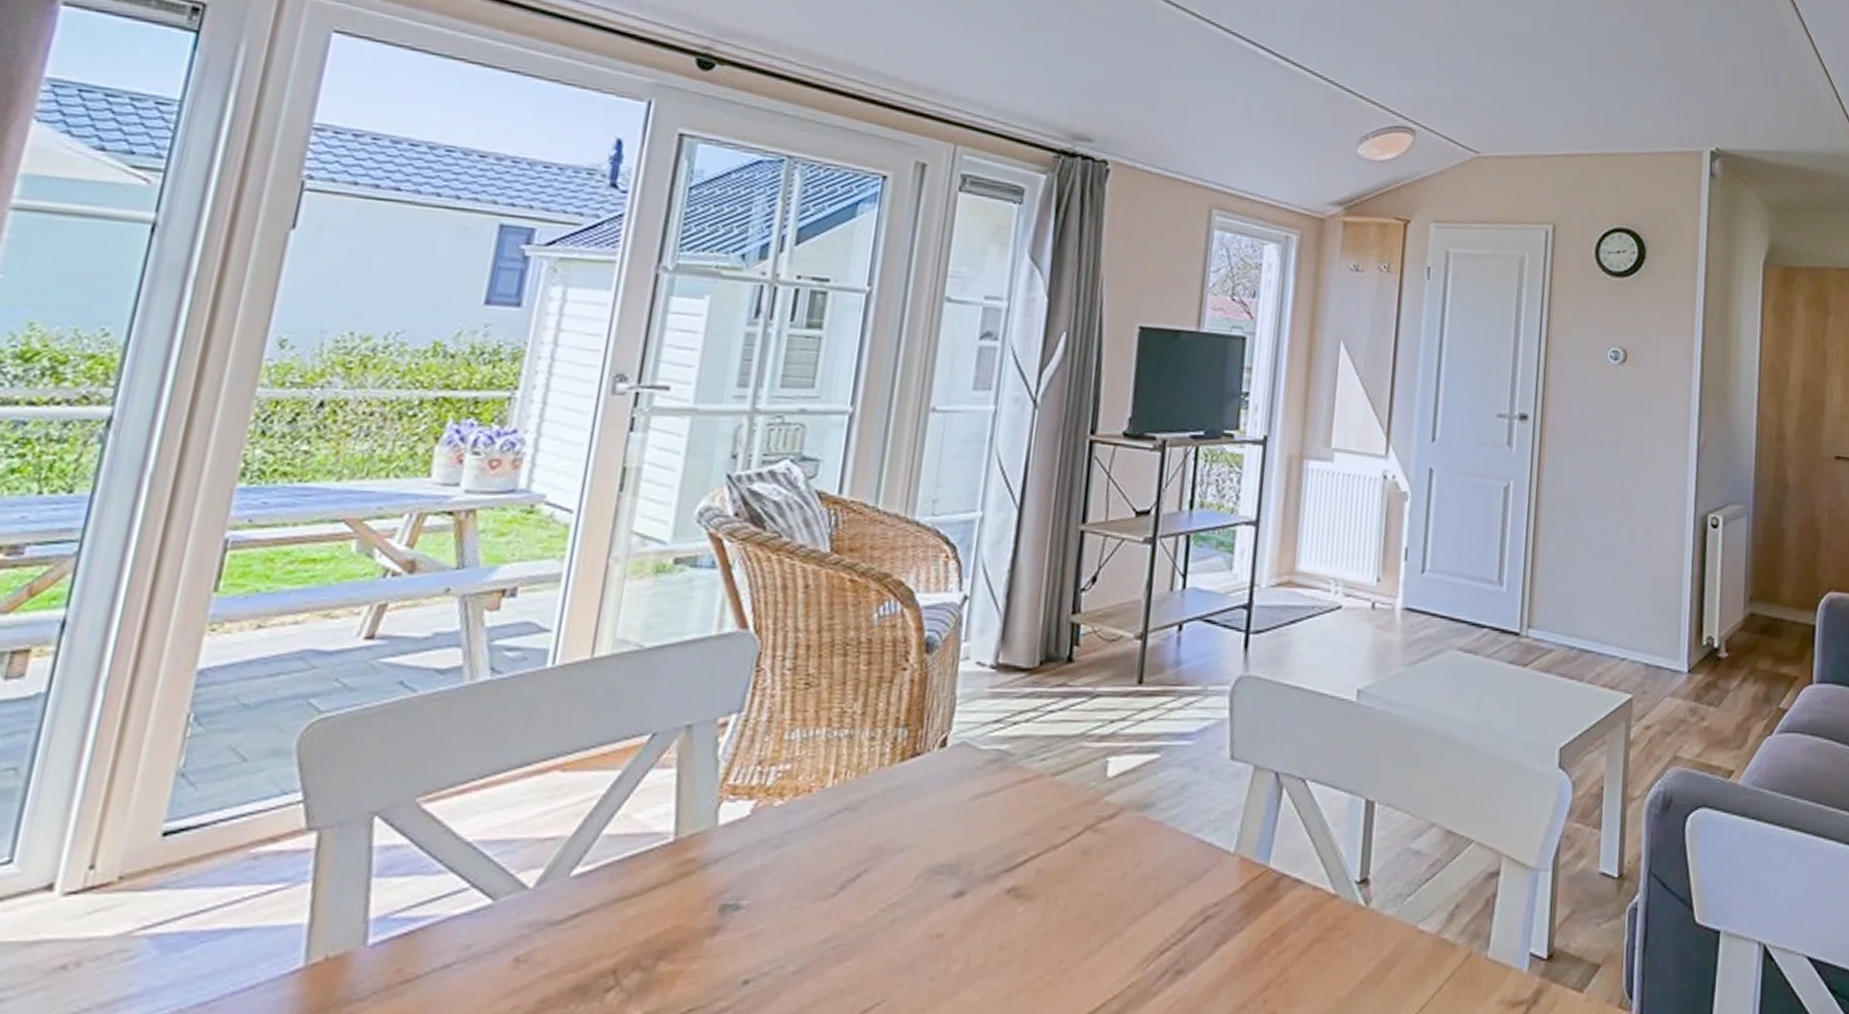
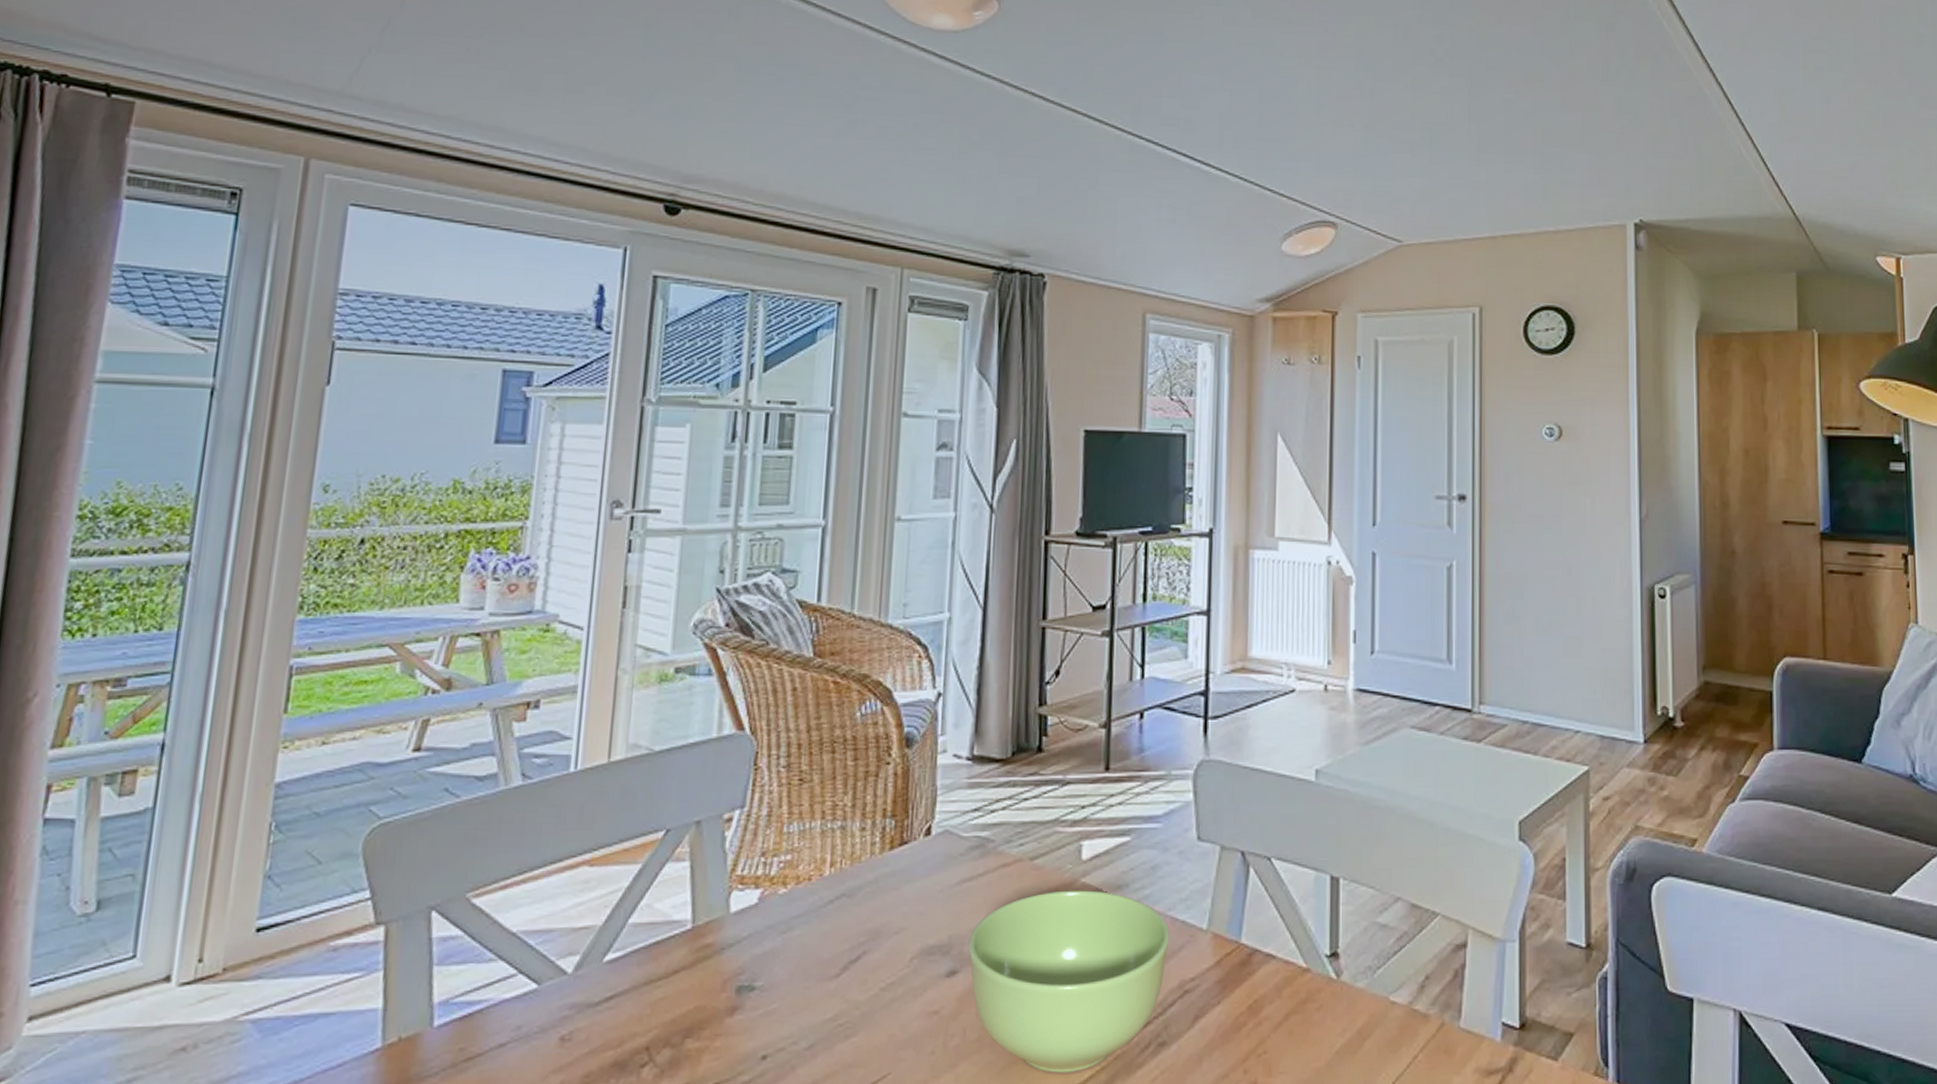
bowl: none [979,808,1195,1001] -> present [968,890,1170,1073]

